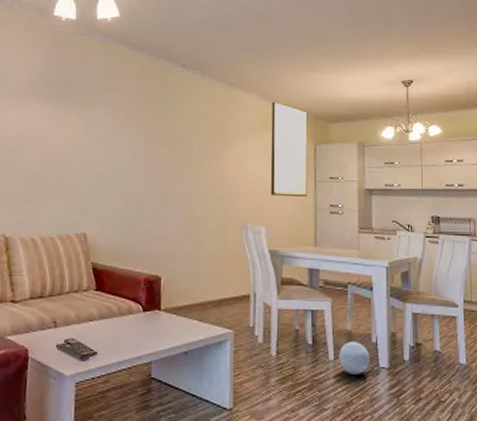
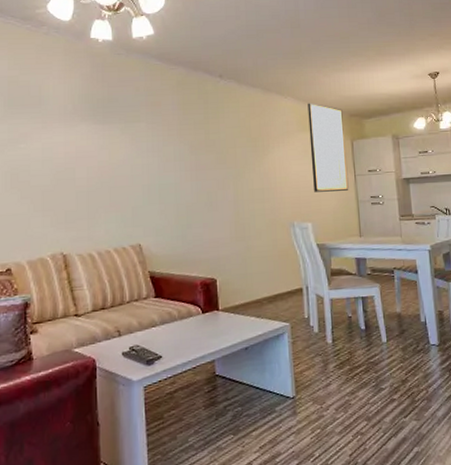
ball: present [339,342,370,374] -> none [391,323,421,354]

